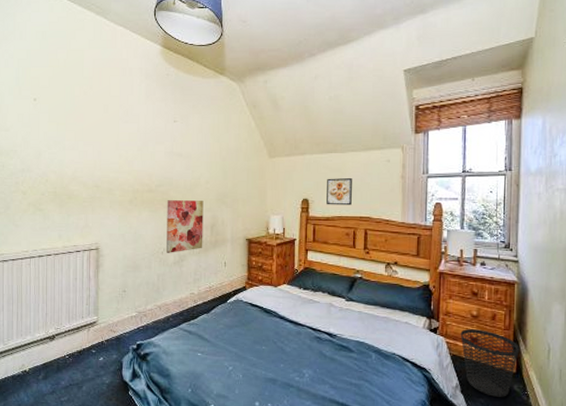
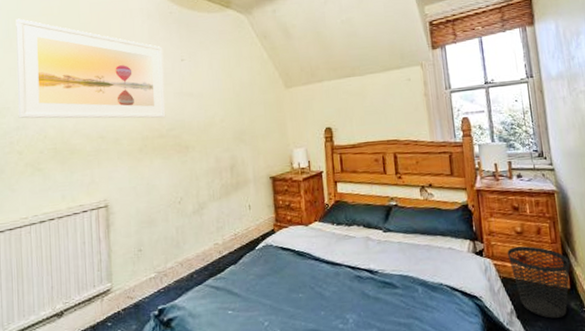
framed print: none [24,68,158,174] -> present [16,18,166,119]
wall art: present [166,200,204,253] -> none [180,141,224,202]
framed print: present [326,177,352,206] -> none [348,100,377,132]

